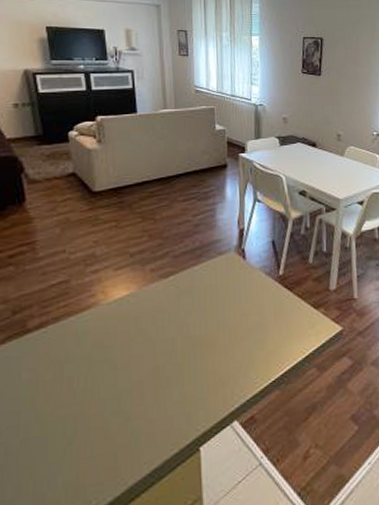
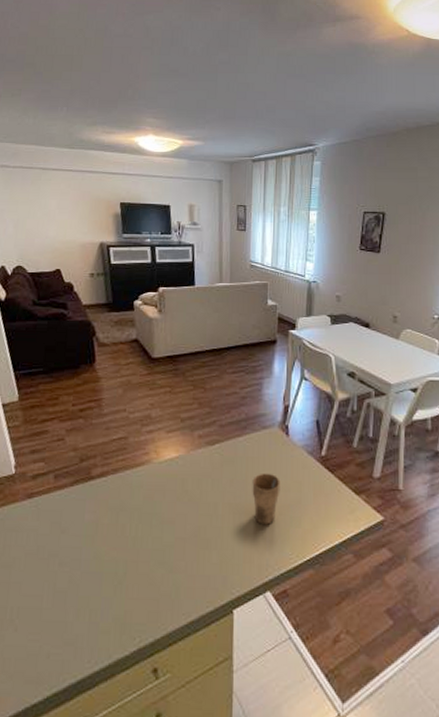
cup: none [211,299,241,353] -> present [252,473,280,525]

